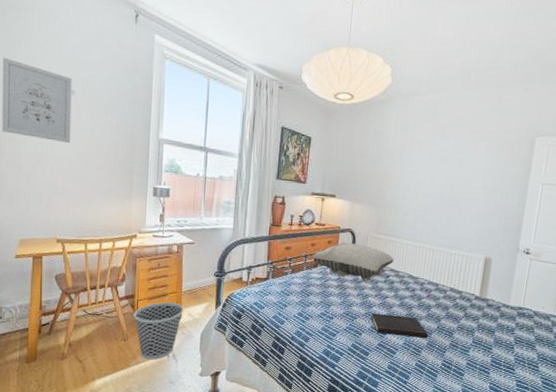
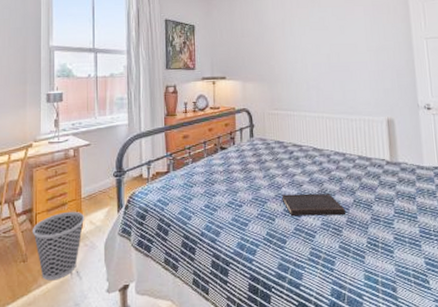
pillow: present [312,242,394,282] -> none [212,122,295,162]

